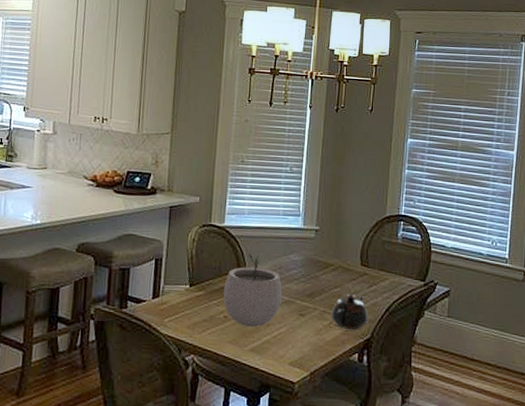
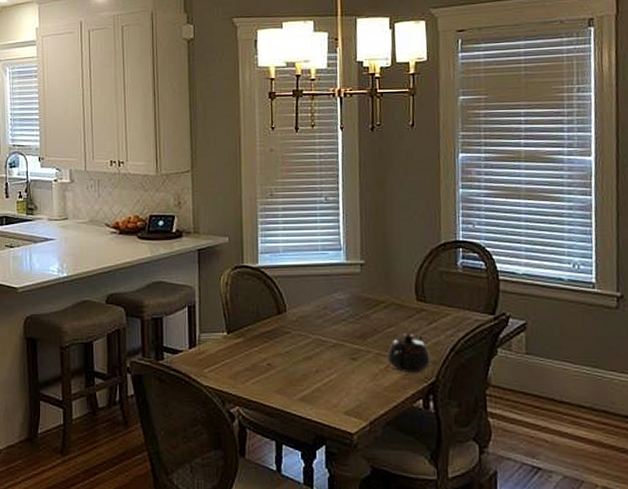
plant pot: present [223,254,283,328] -> none [264,295,330,375]

